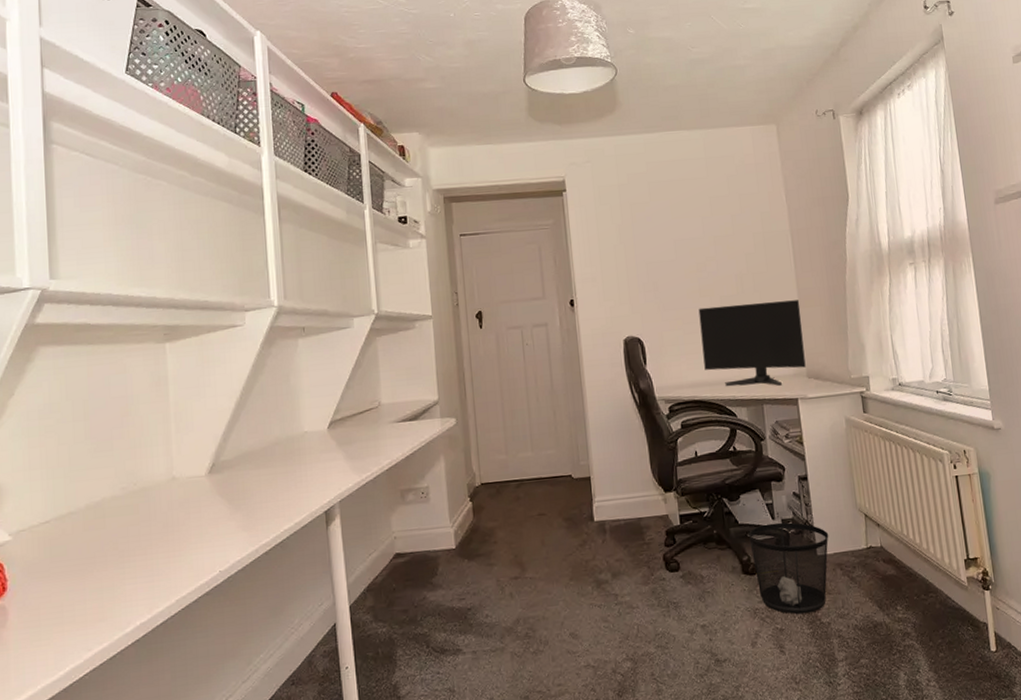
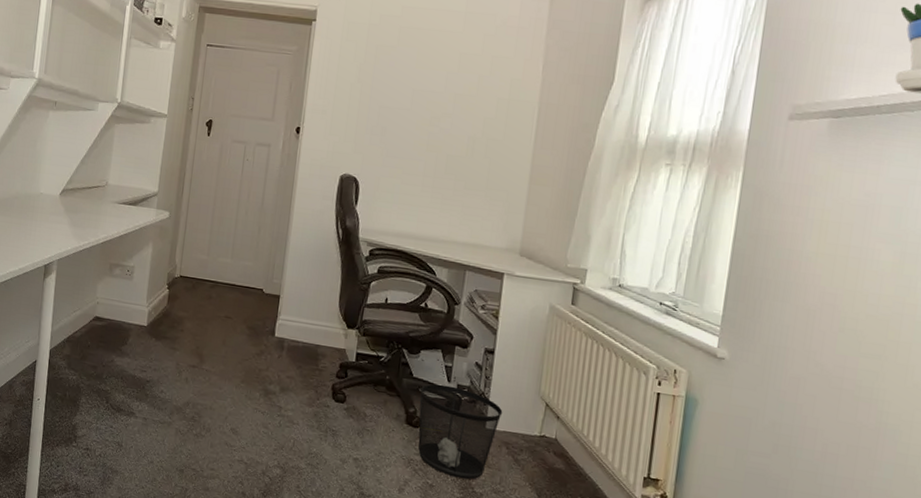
computer monitor: present [698,300,806,386] -> none [414,161,531,256]

